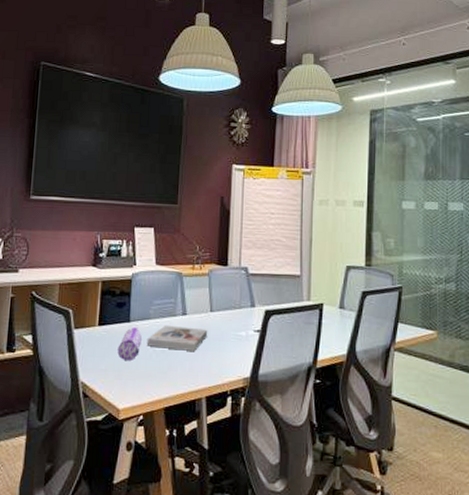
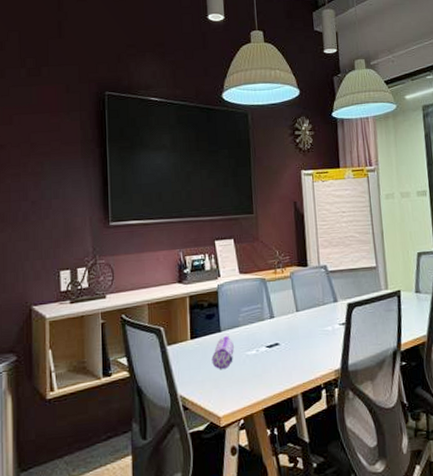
book: present [146,325,208,351] -> none [239,328,297,353]

